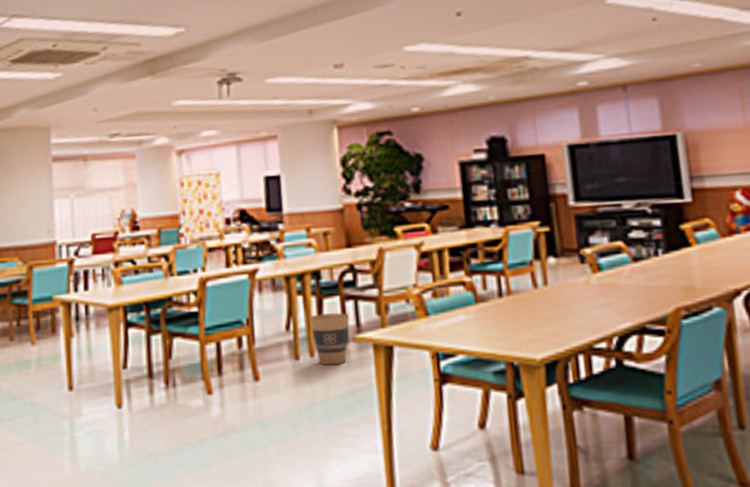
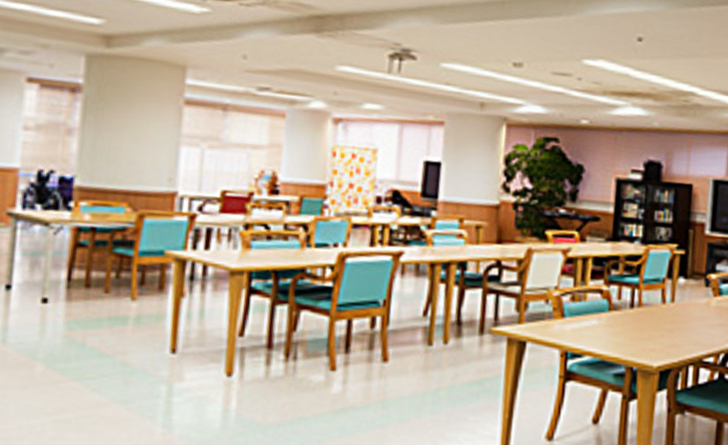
trash can: present [309,313,350,366] -> none [448,303,489,354]

